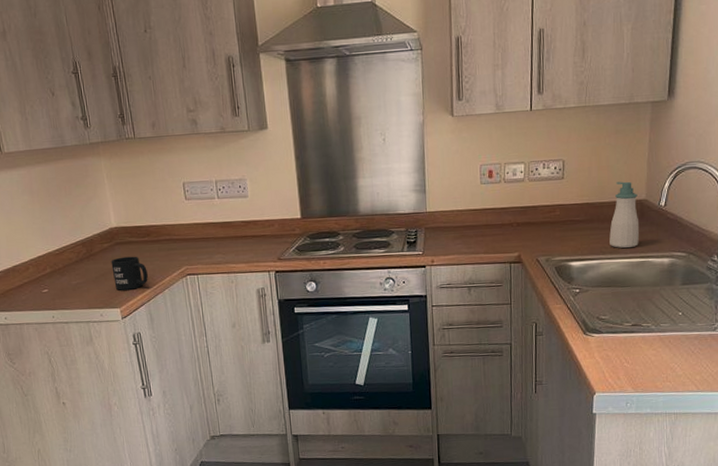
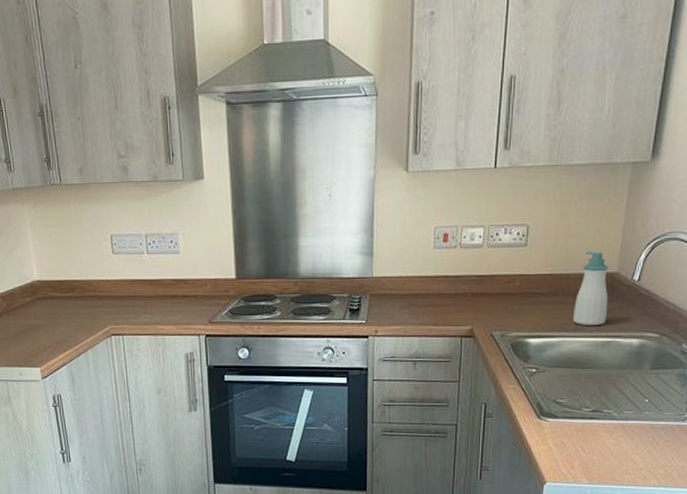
mug: present [111,256,148,290] -> none [32,312,71,349]

